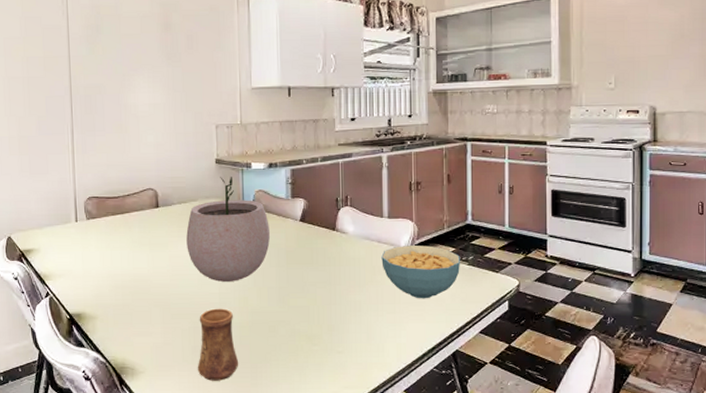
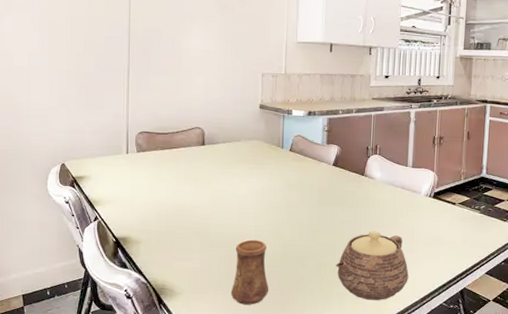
plant pot: present [186,177,270,282] -> none [228,121,305,216]
teapot: none [310,292,393,370] -> present [335,231,409,301]
cereal bowl: present [381,244,460,299] -> none [403,192,473,241]

